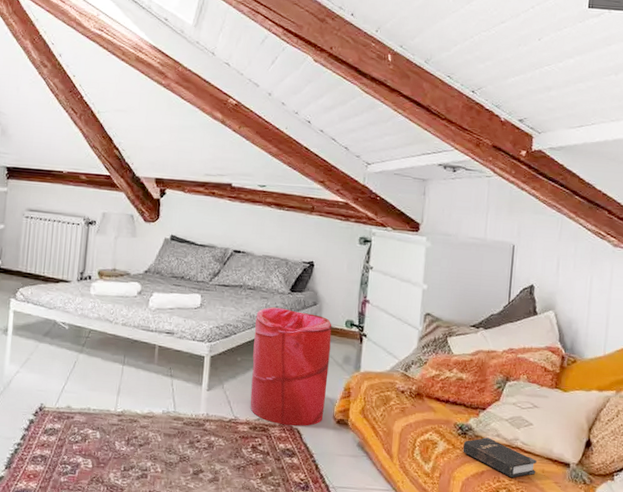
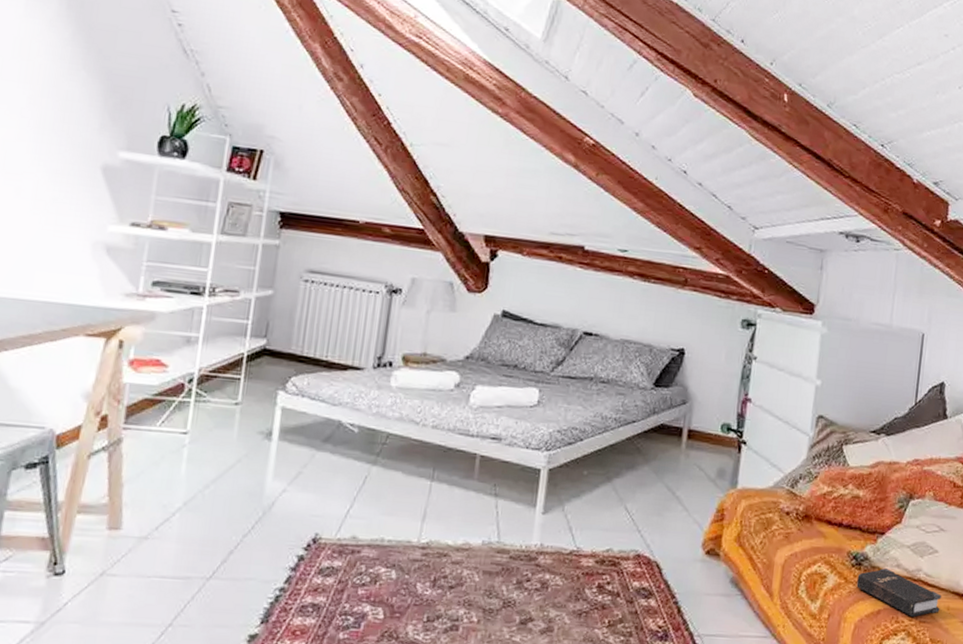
laundry hamper: present [250,306,332,427] -> none [597,405,705,559]

